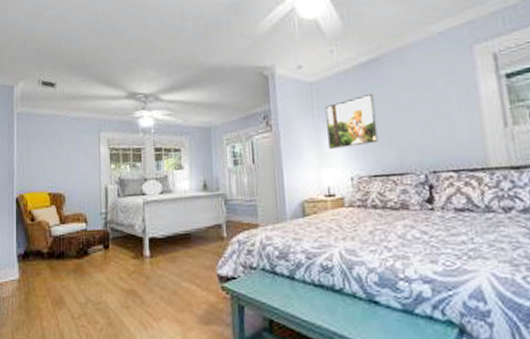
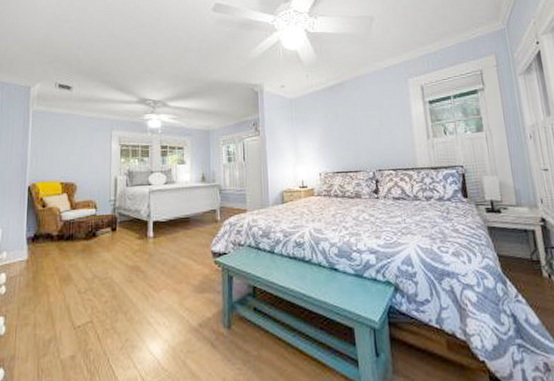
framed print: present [324,94,379,149] -> none [301,110,340,151]

